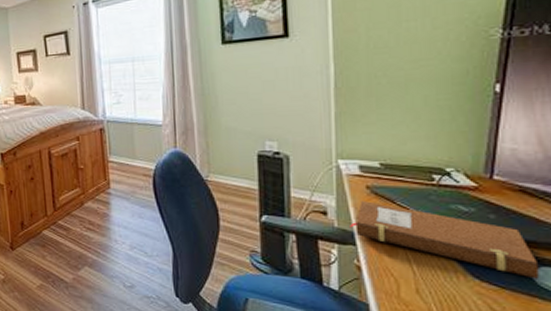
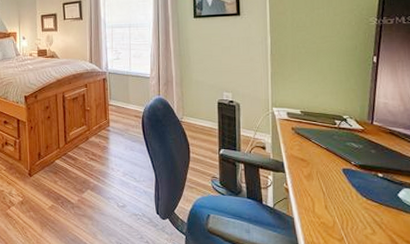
notebook: present [350,200,540,279] -> none [281,138,404,197]

